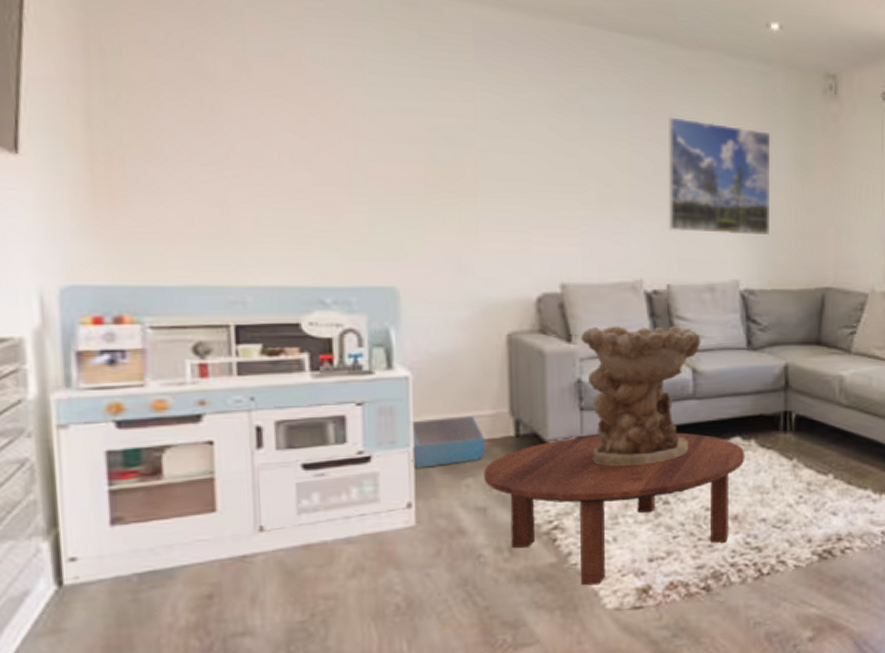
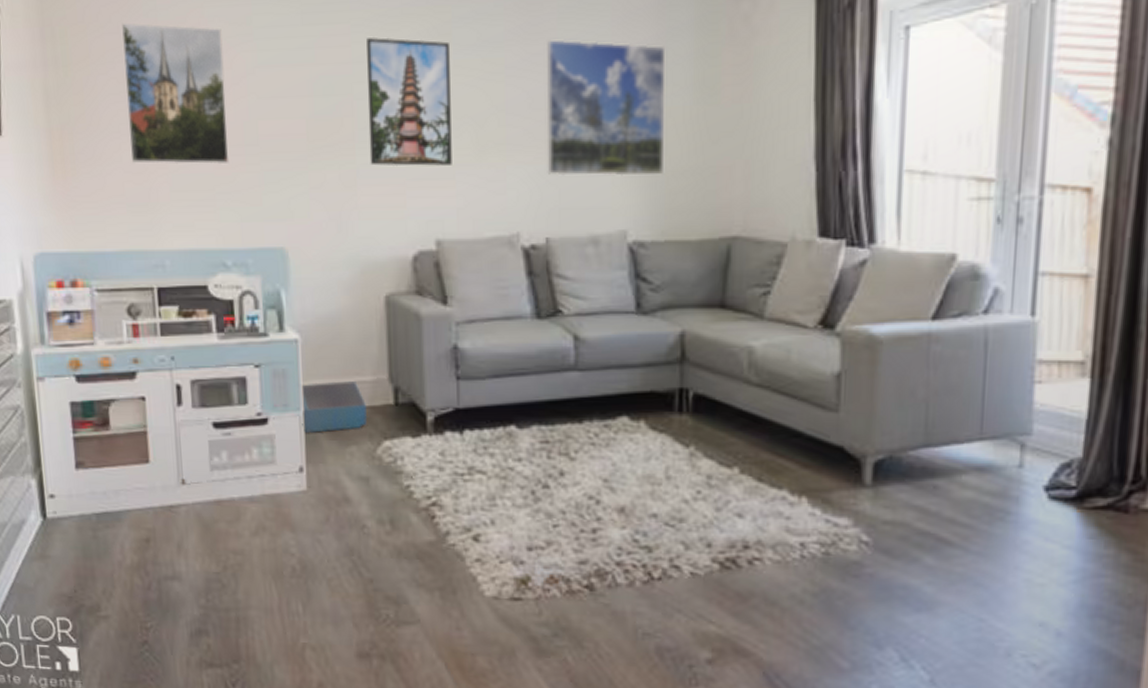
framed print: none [199,50,332,203] -> present [122,23,230,165]
coffee table: present [484,432,745,586] -> none [366,406,634,570]
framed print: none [491,96,578,217] -> present [367,38,452,166]
decorative bowl: present [581,326,701,467] -> none [457,286,584,443]

